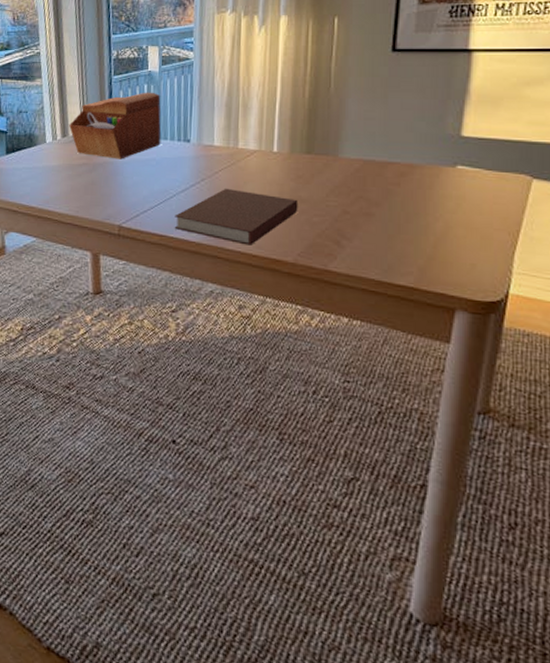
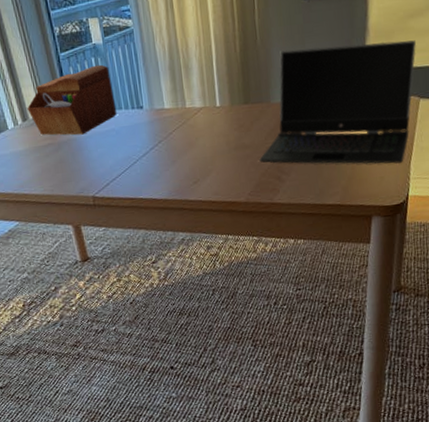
notebook: present [174,188,299,246] -> none [140,145,244,194]
laptop computer: none [316,103,531,252] -> present [259,40,416,164]

